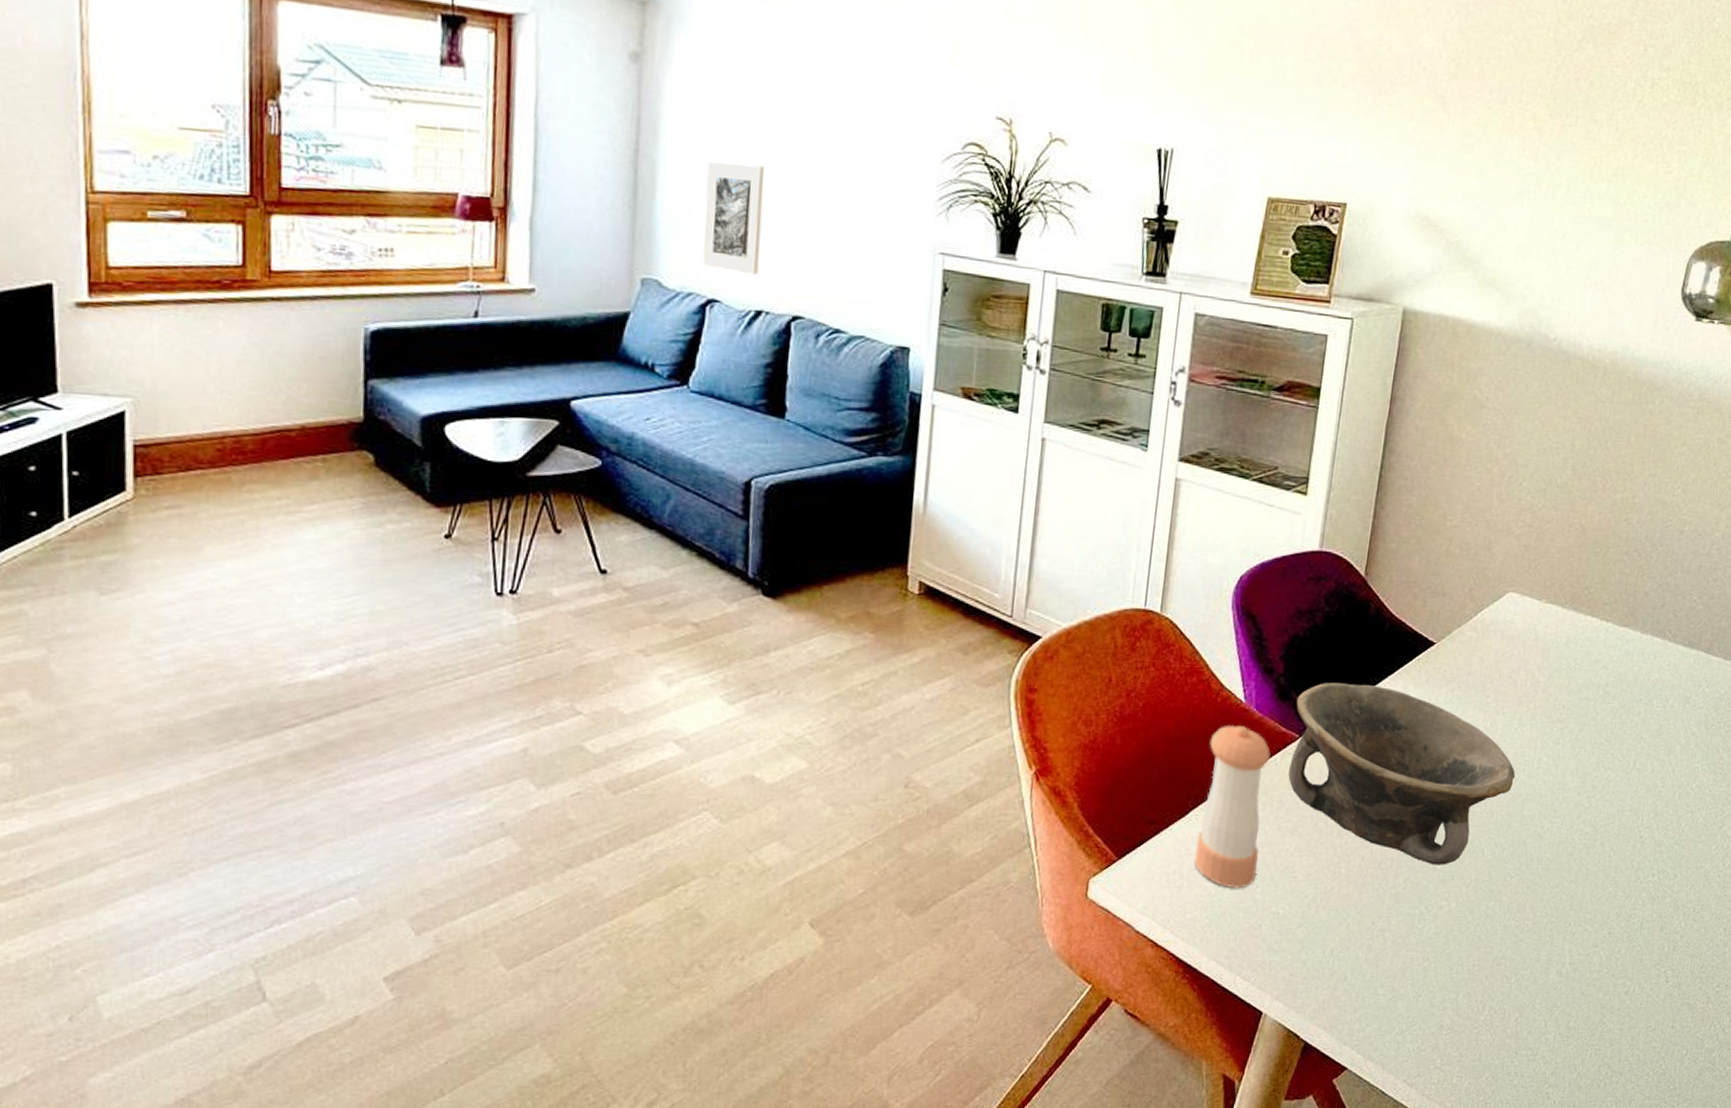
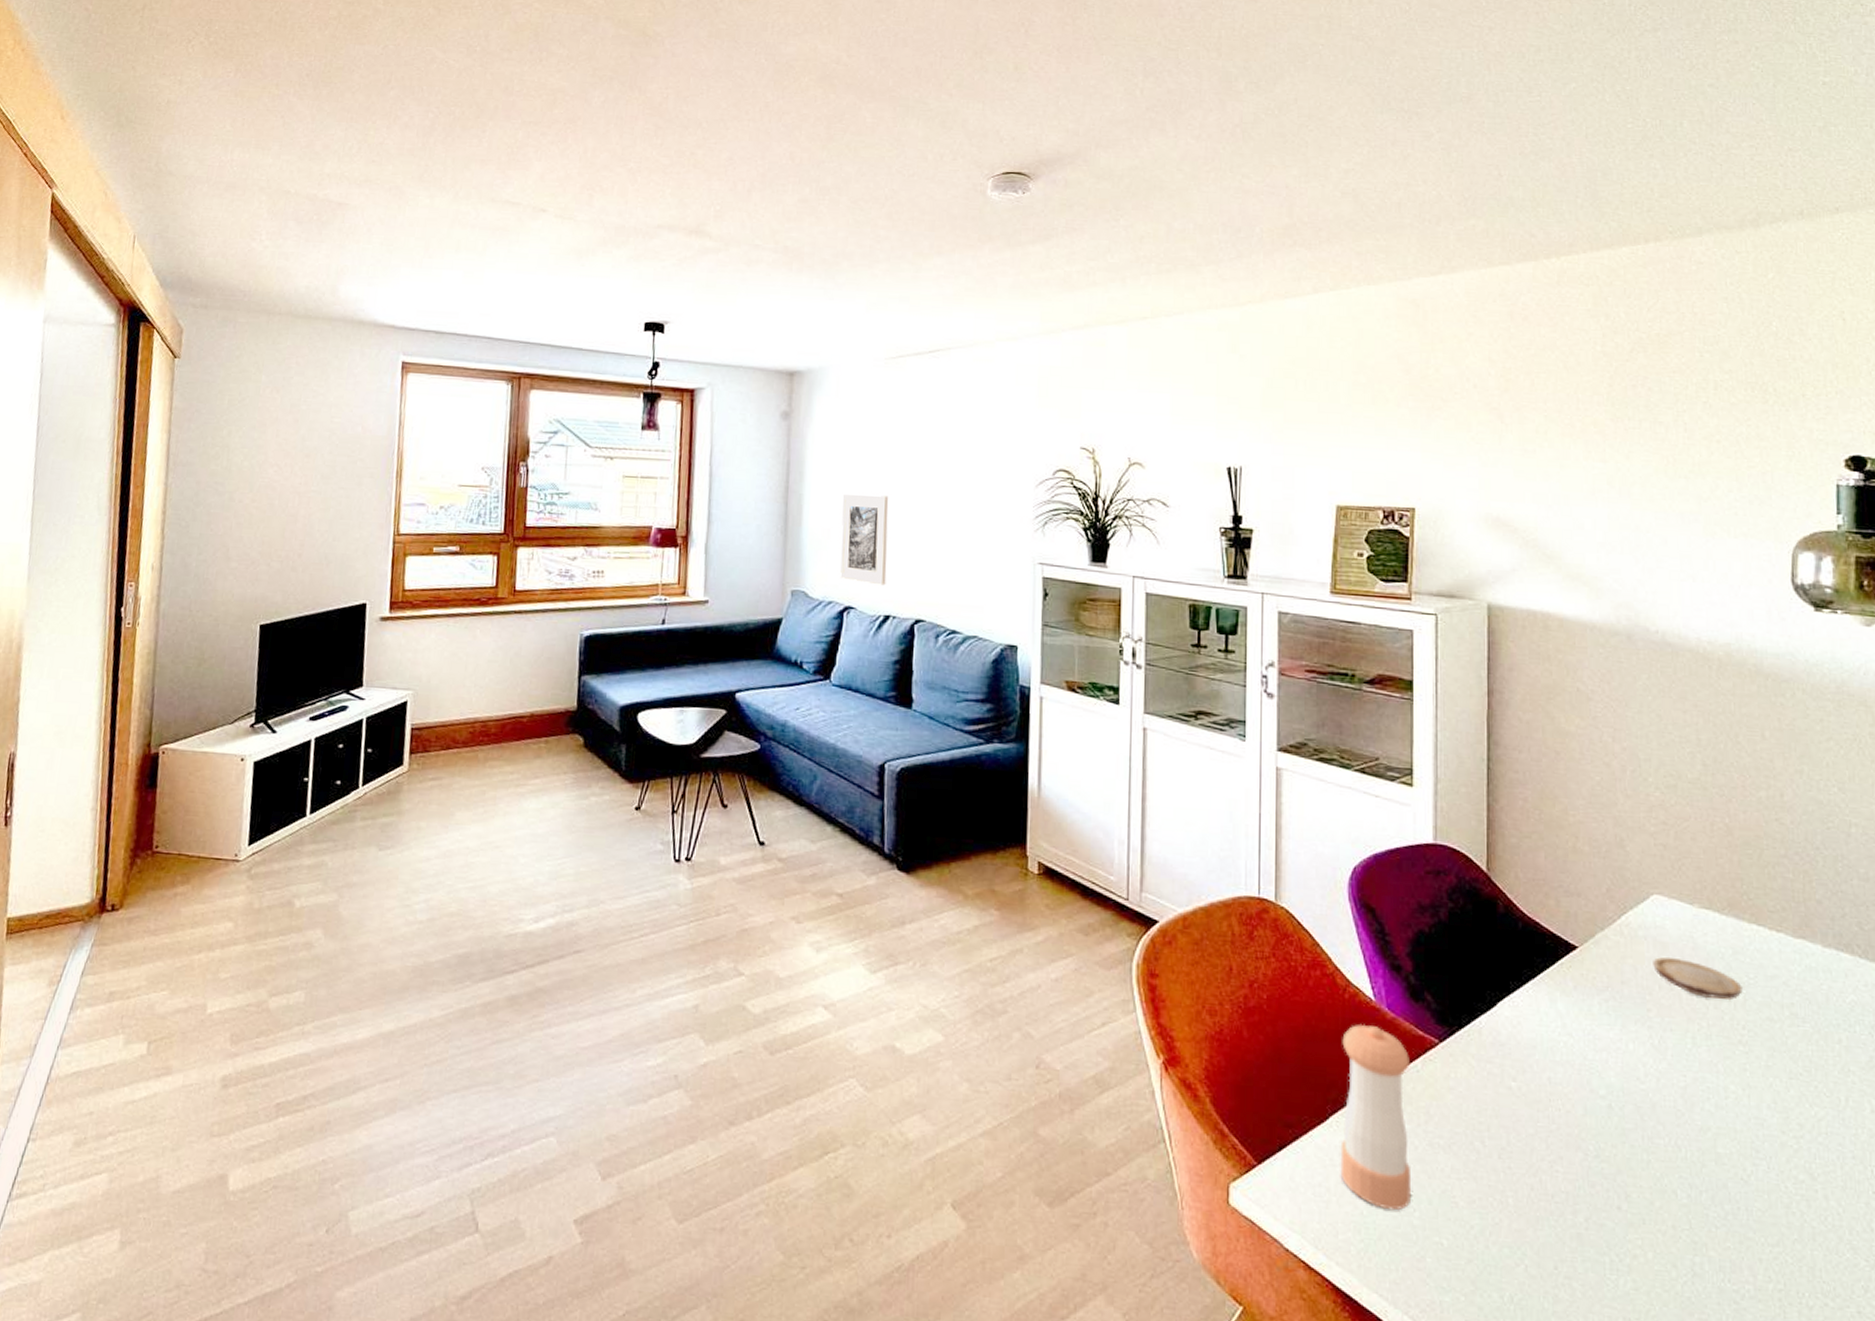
bowl: present [1288,683,1516,865] -> none [1431,984,1700,1205]
wood slice: none [1497,649,1569,683] -> present [1653,957,1743,999]

